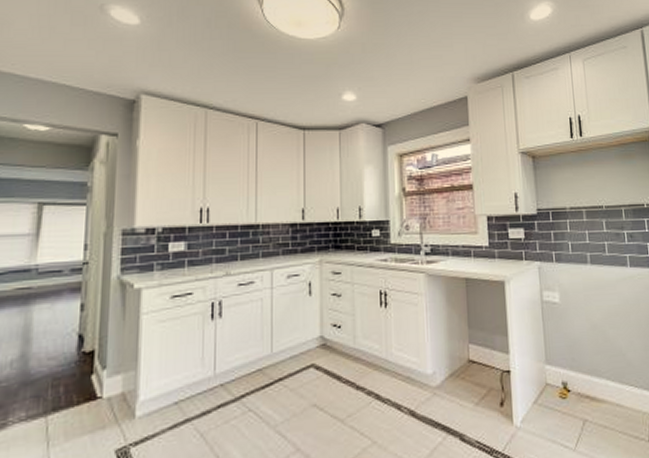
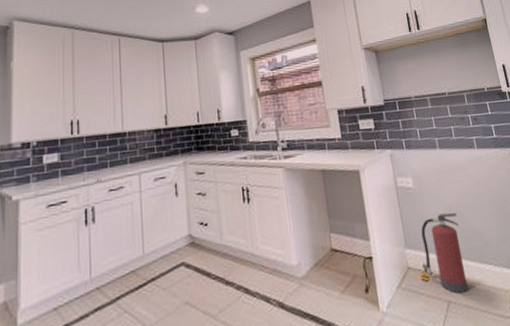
fire extinguisher: none [563,331,606,413] -> present [421,212,469,293]

